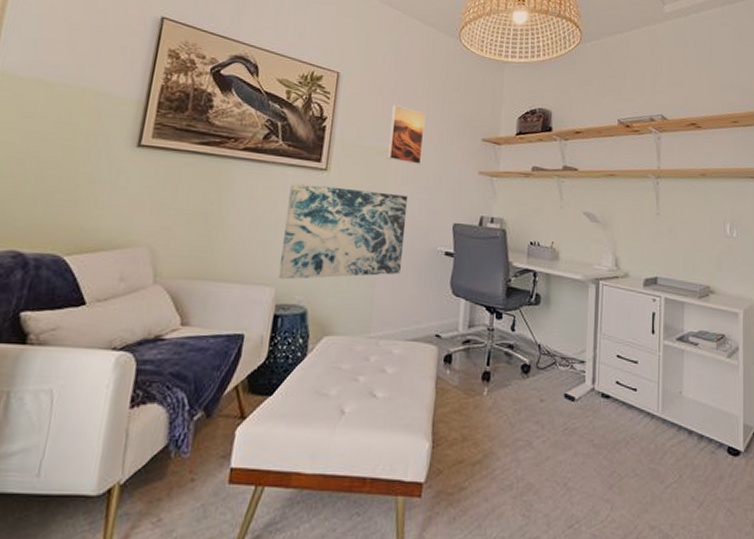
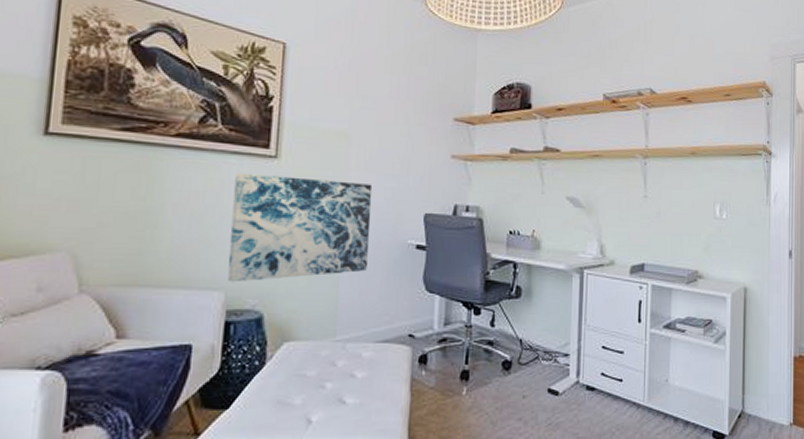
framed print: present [386,105,426,164] -> none [346,80,389,149]

